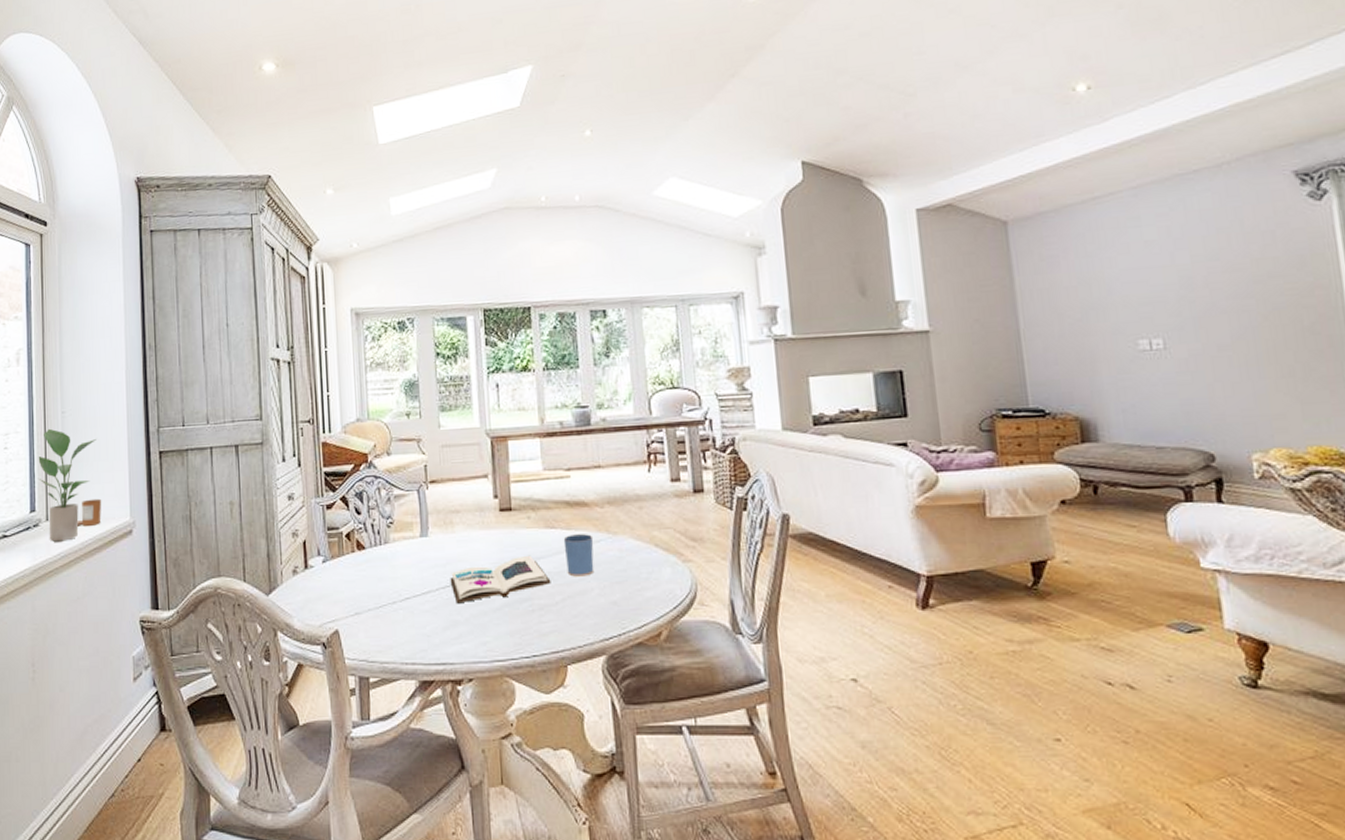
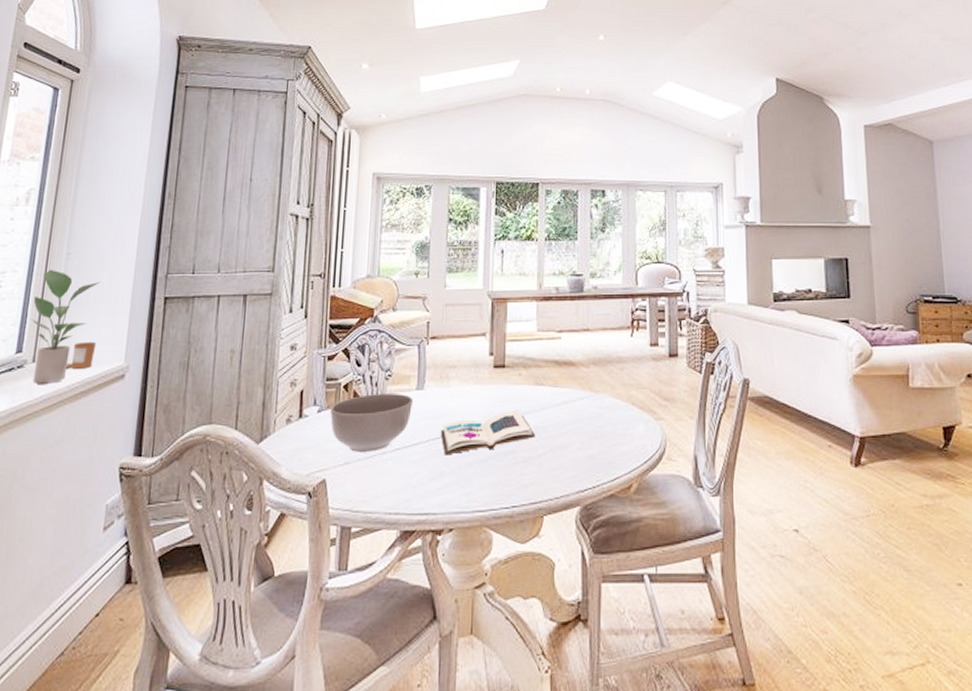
bowl: none [334,541,419,602] -> present [330,392,414,452]
mug: present [563,534,594,577] -> none [550,392,578,431]

